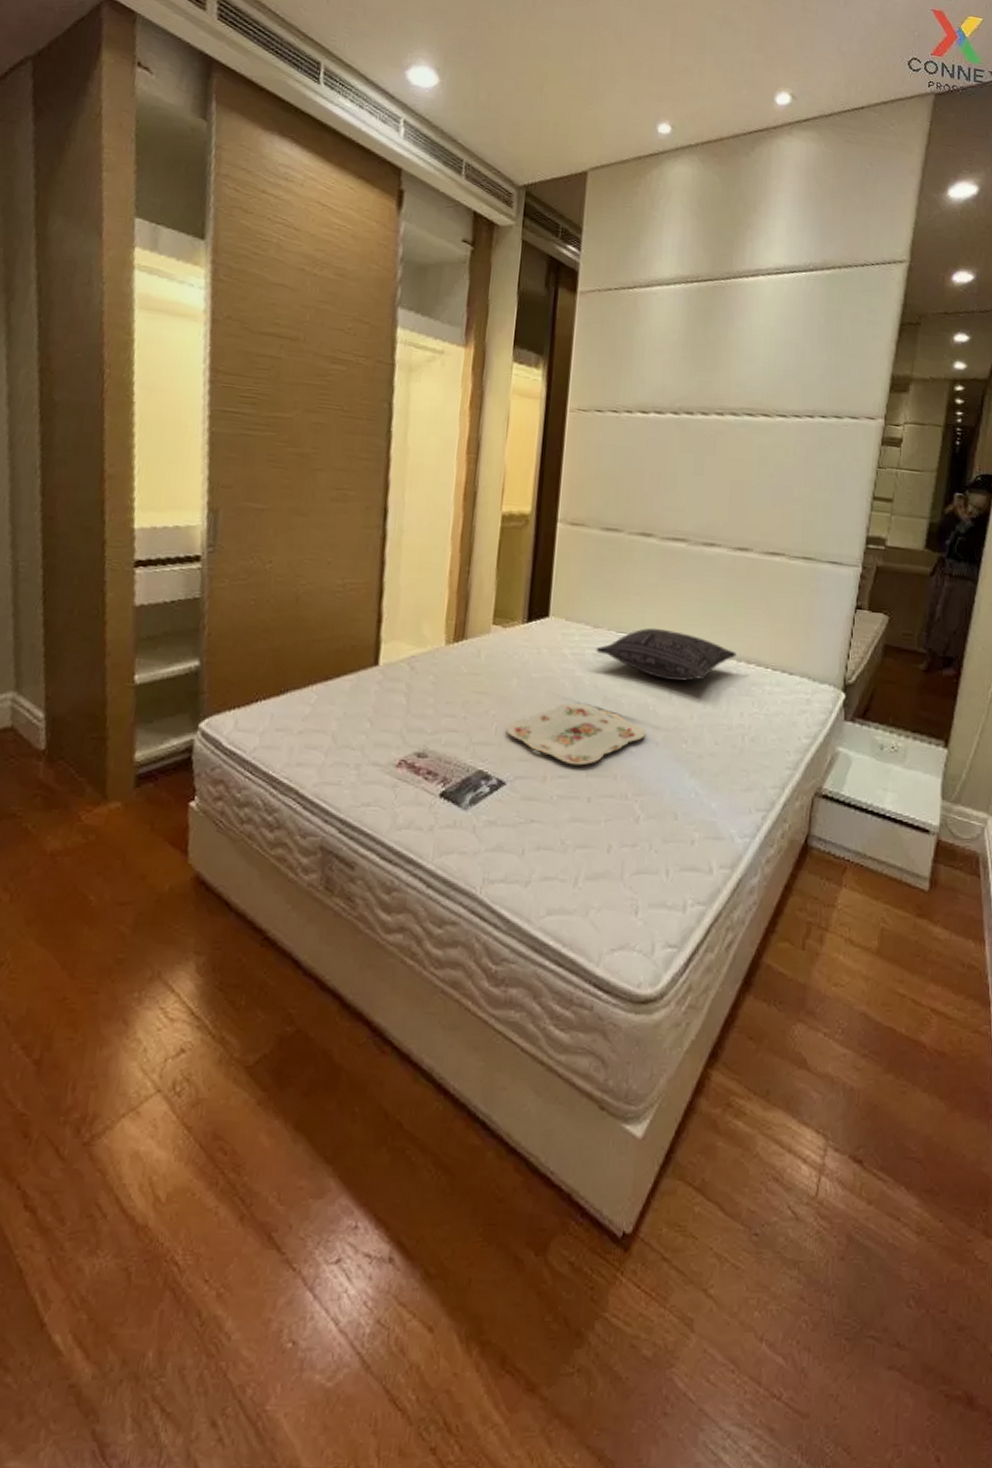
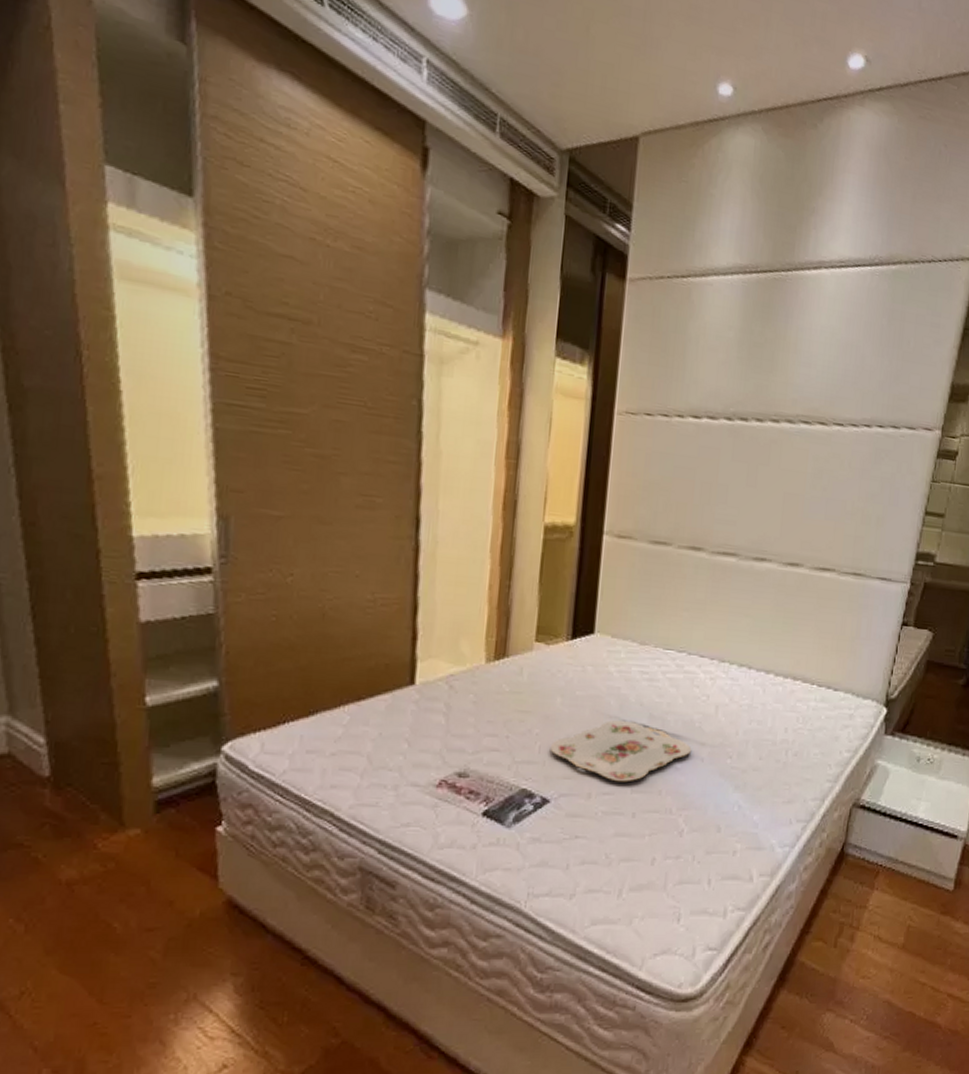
pillow: present [596,627,737,681] -> none [642,644,784,698]

